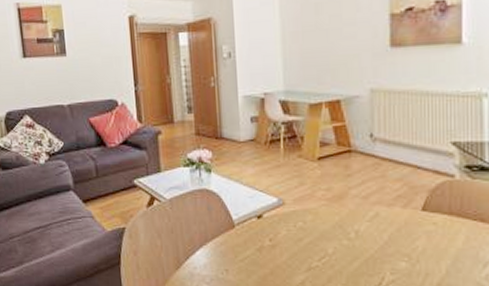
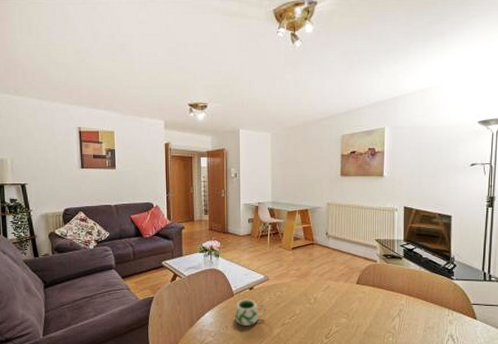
mug: none [237,231,283,270] -> present [235,299,266,326]

